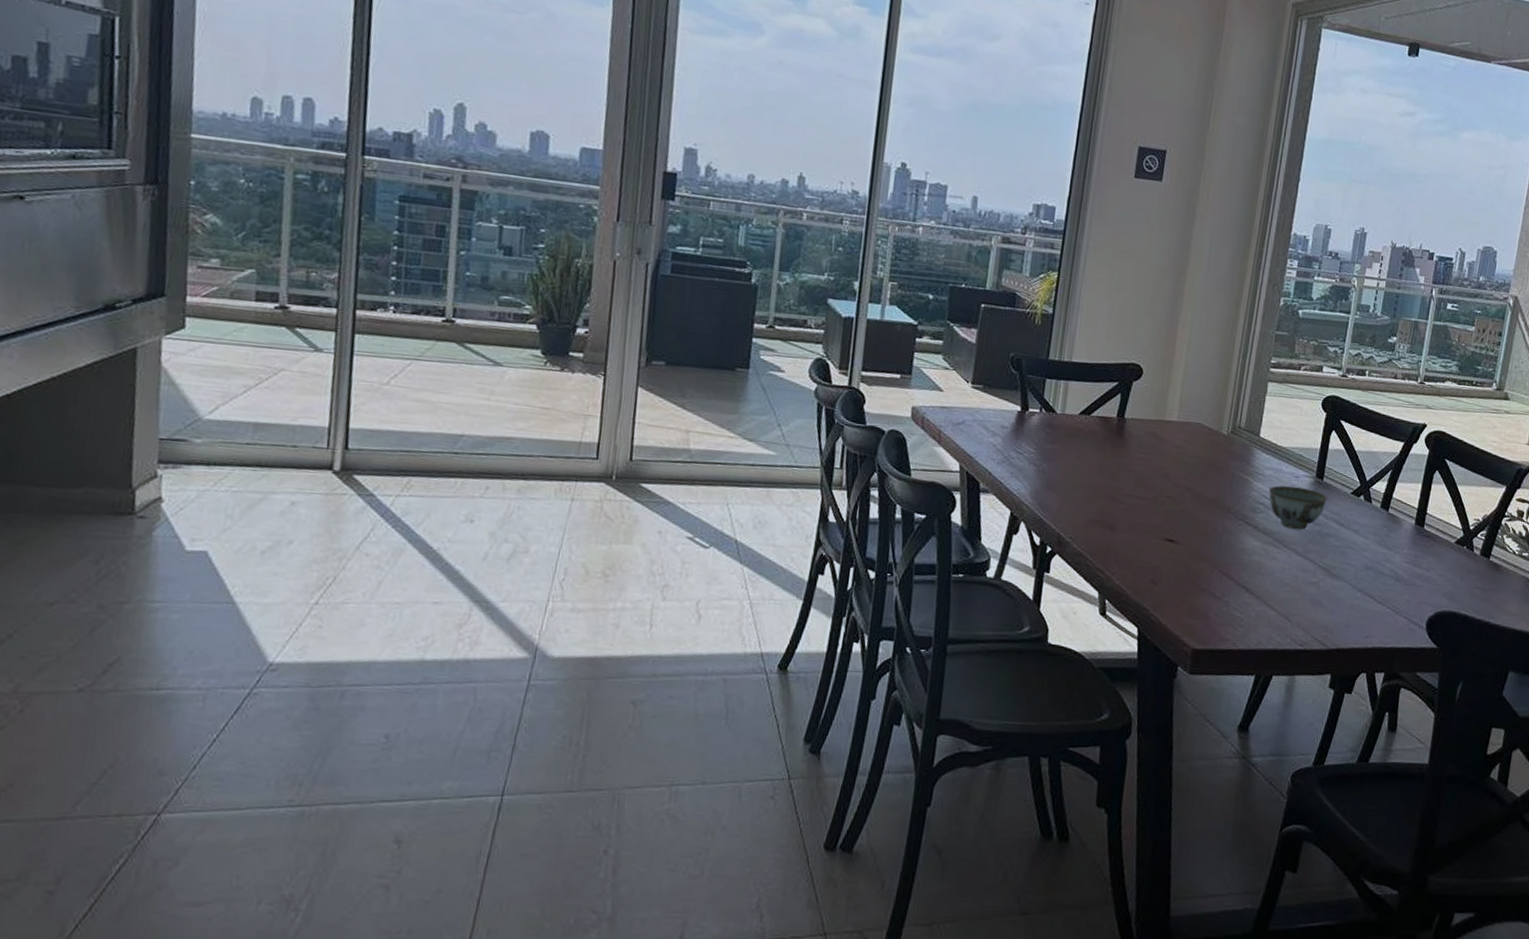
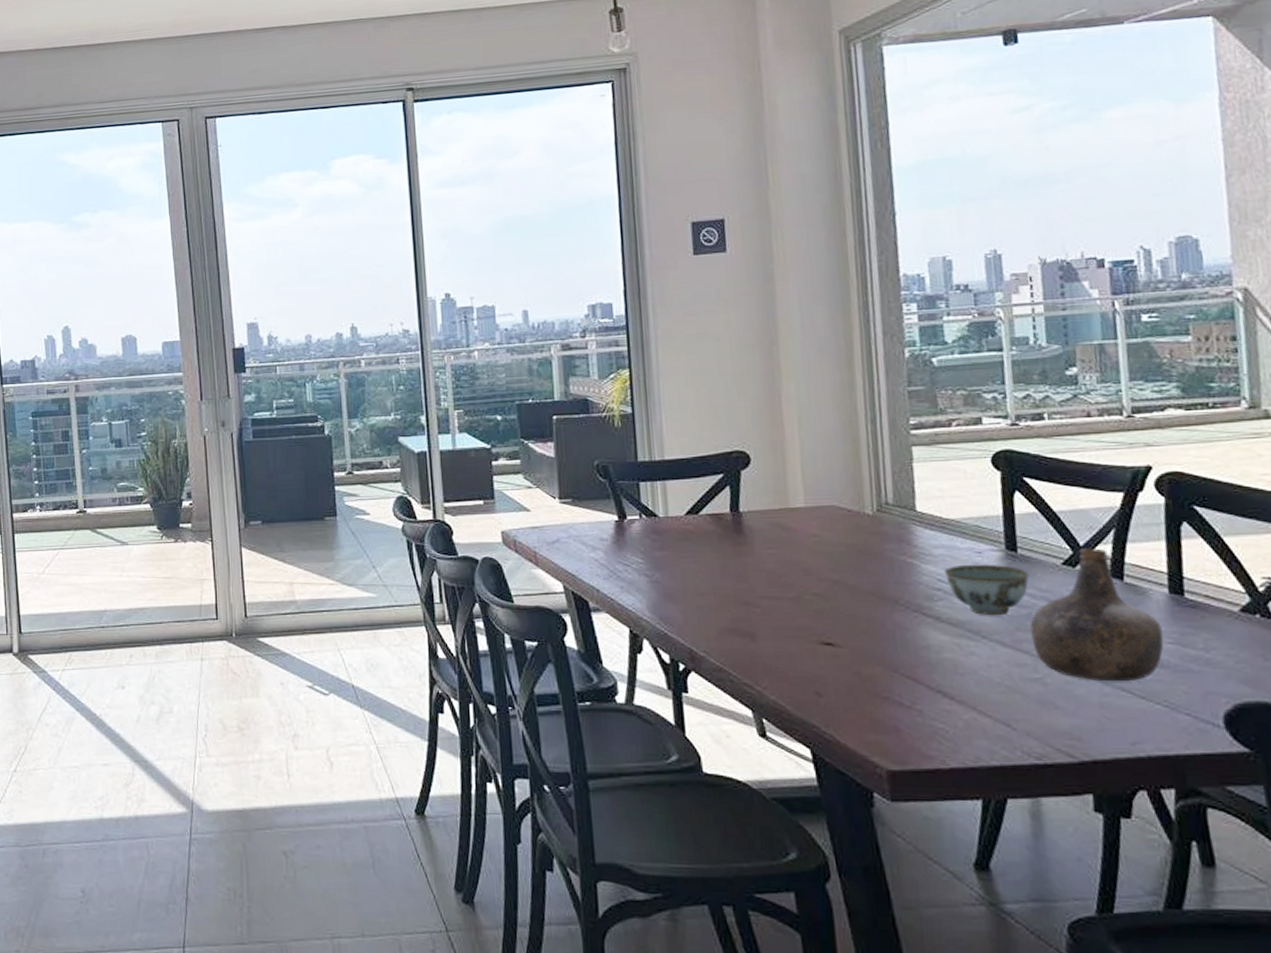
bottle: none [1317,482,1404,590] -> present [1030,548,1164,682]

